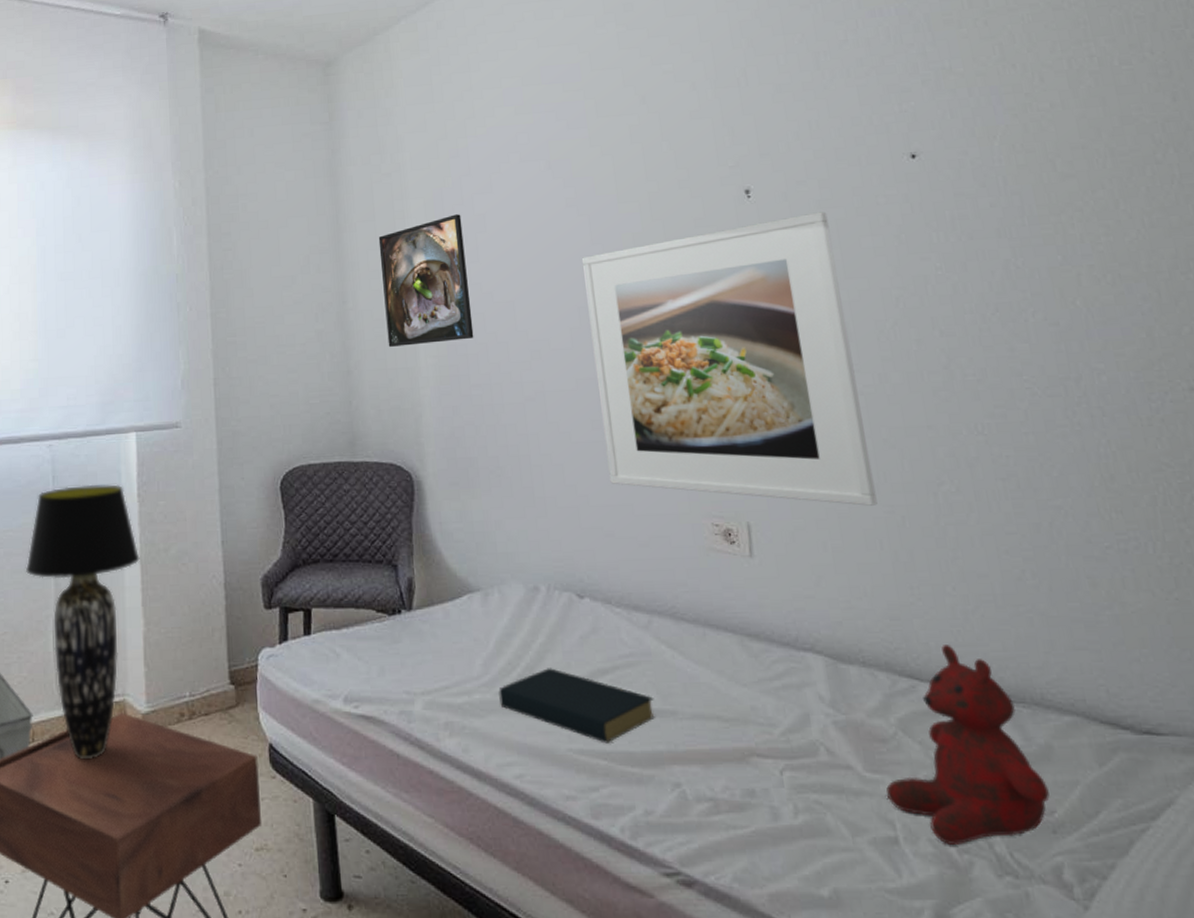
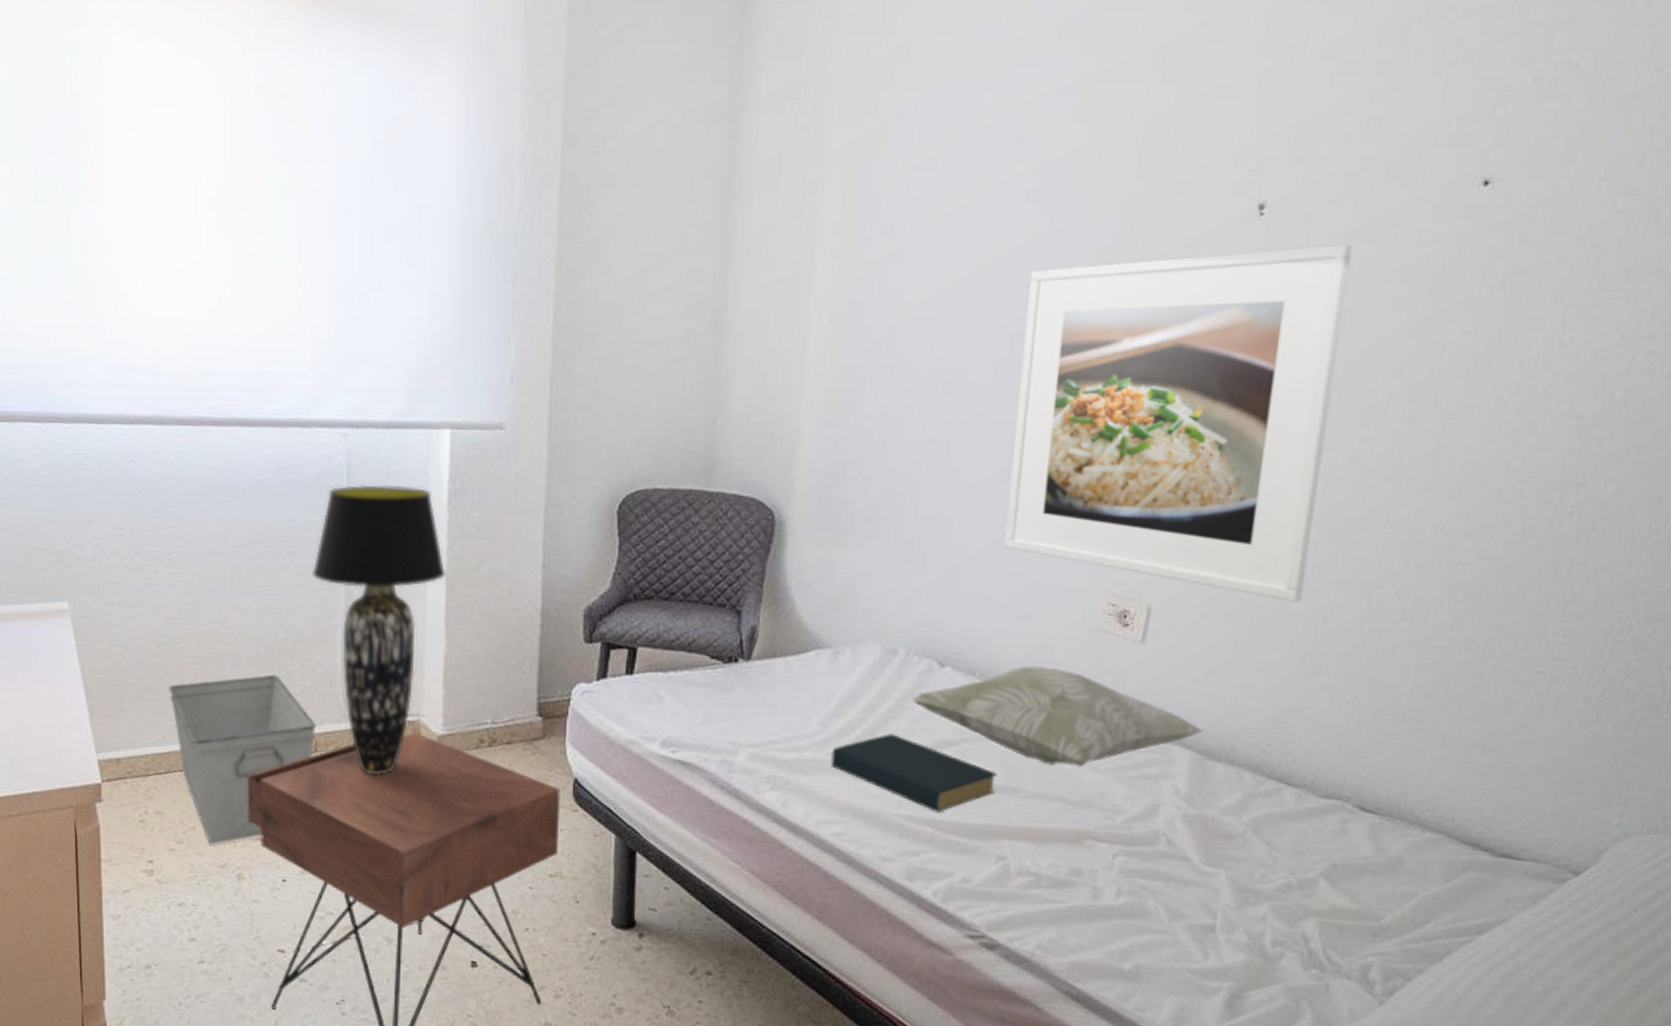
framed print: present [378,214,474,347] -> none [770,195,890,360]
decorative pillow: none [561,588,829,684] -> present [912,665,1204,767]
teddy bear: present [886,645,1050,845] -> none [1217,752,1384,938]

